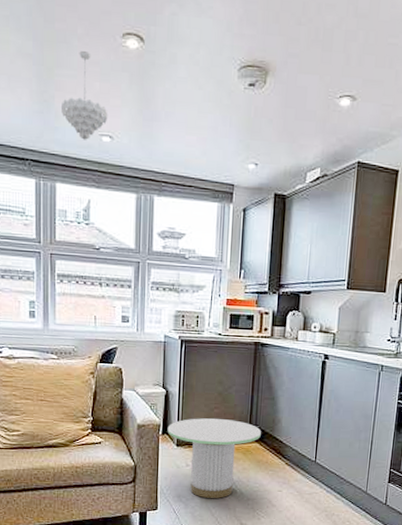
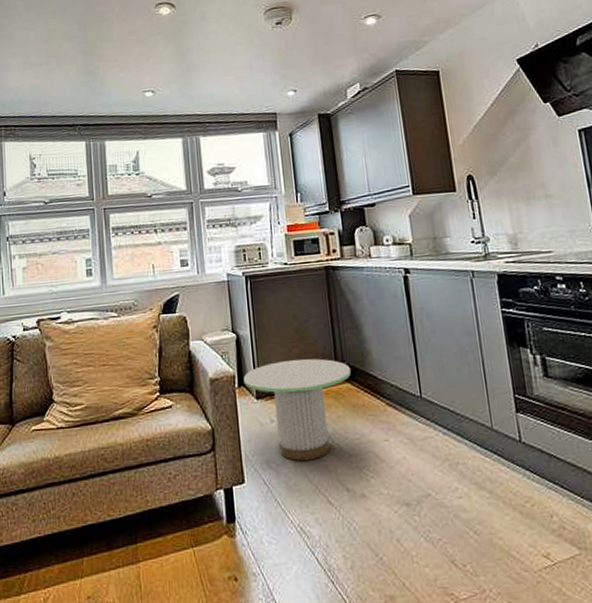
pendant light: present [60,51,108,140] -> none [105,25,149,99]

